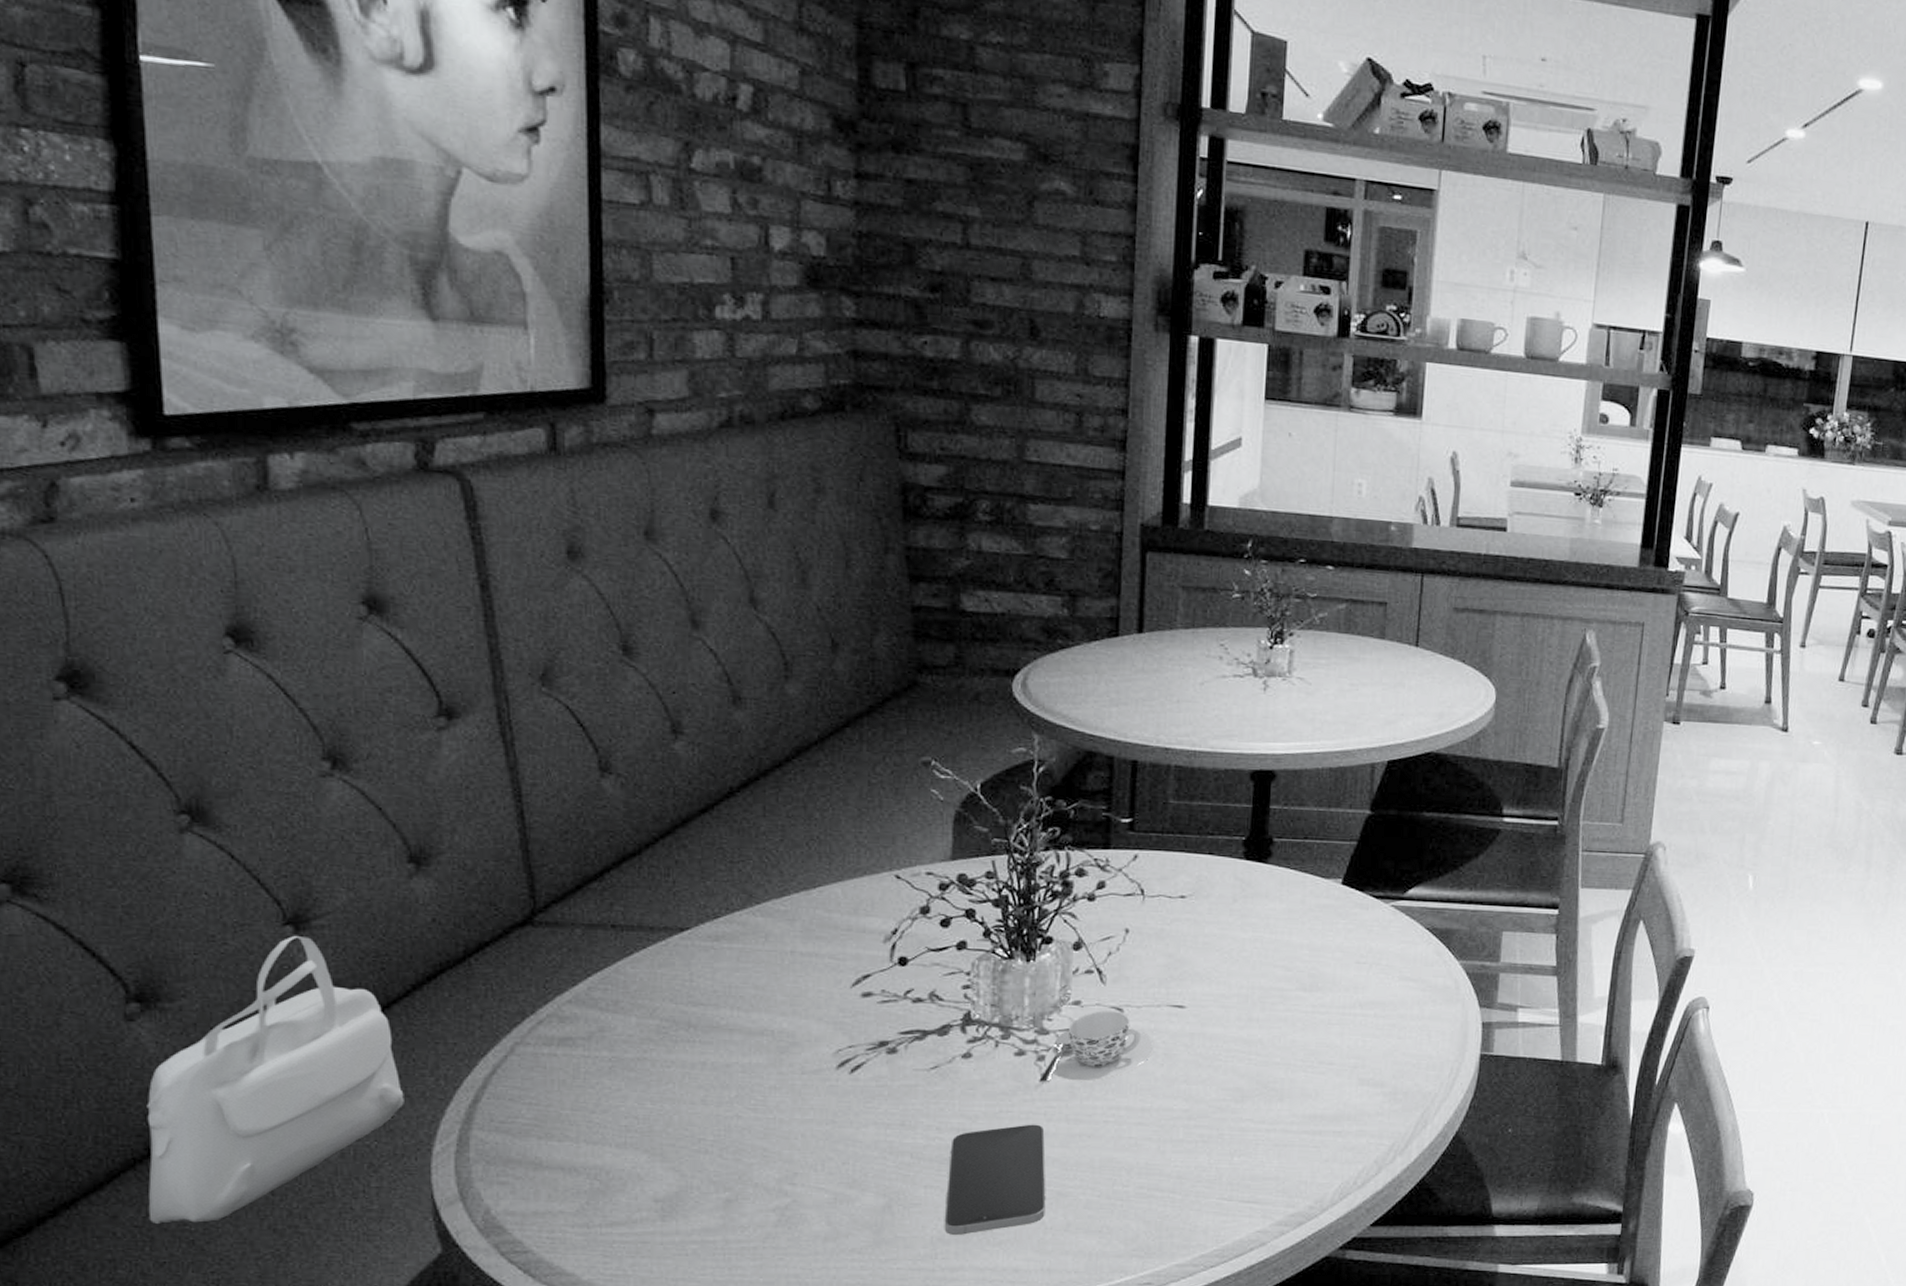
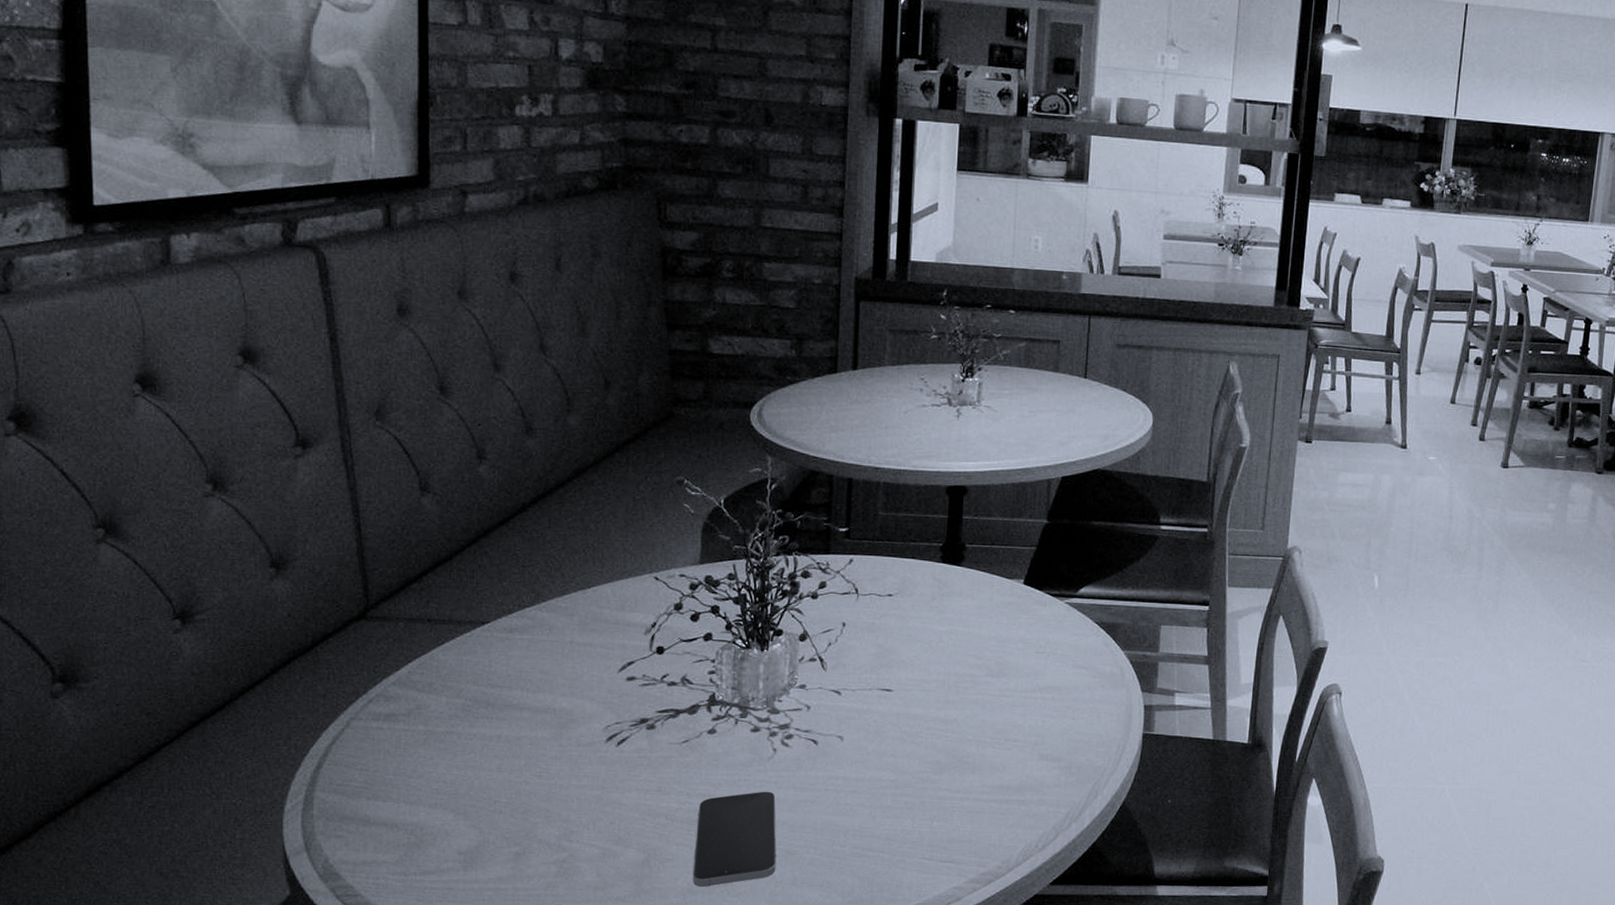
handbag: present [146,935,404,1224] -> none [65,627,263,867]
teacup: present [1039,1011,1155,1083] -> none [771,693,867,756]

